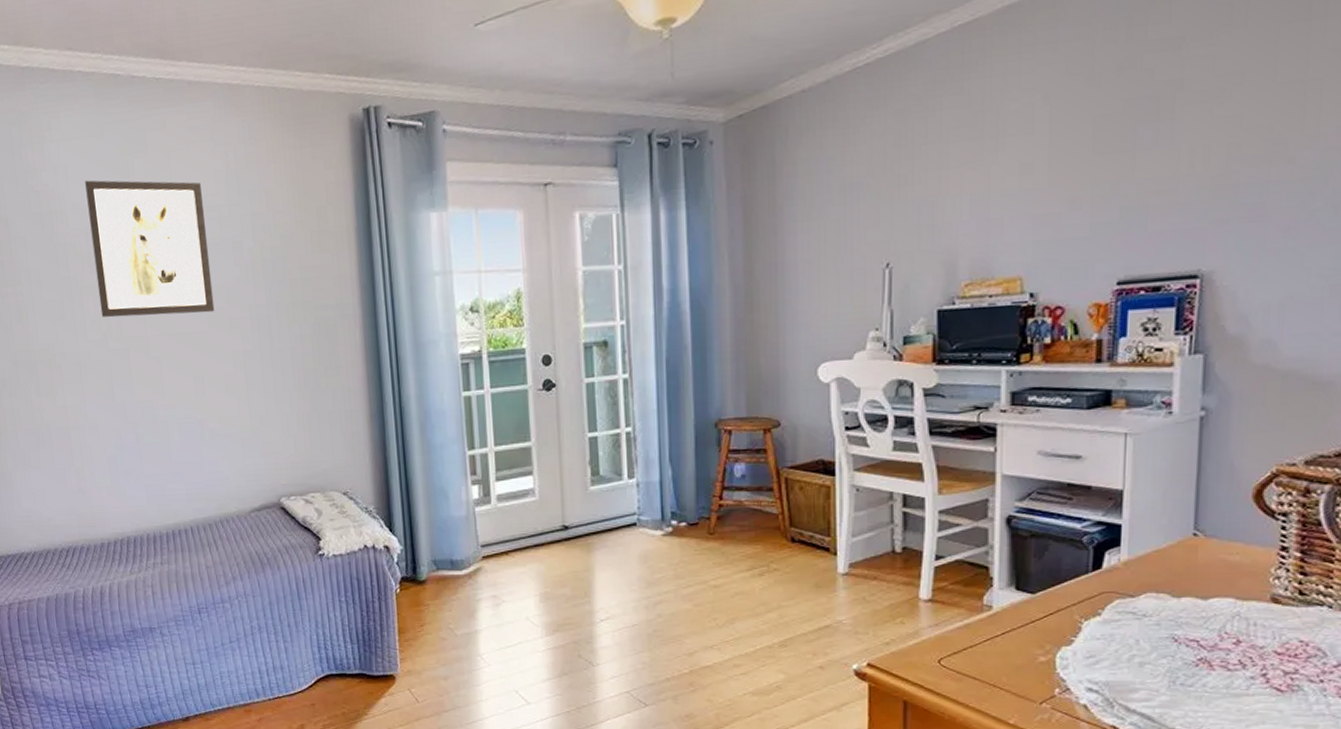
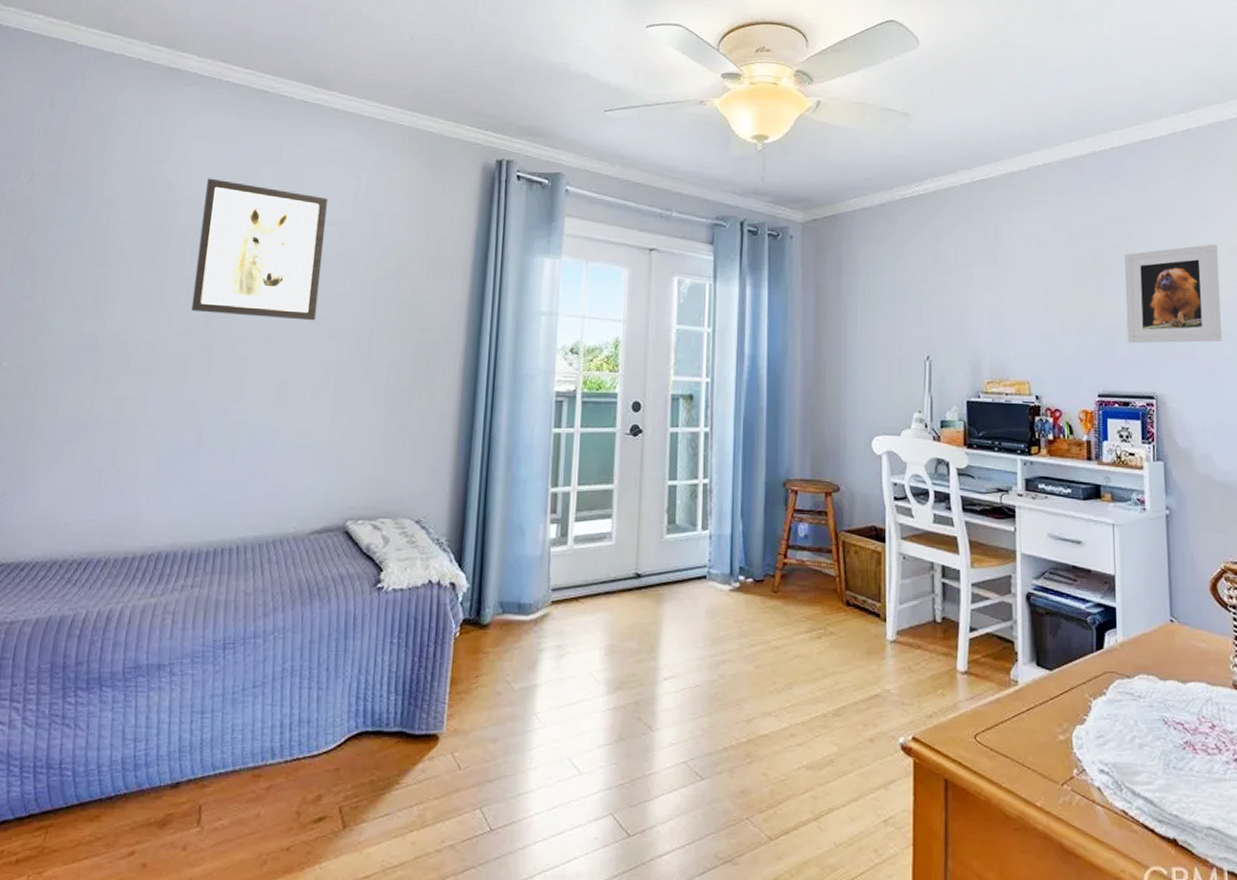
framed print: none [1165,54,1321,211] -> present [1124,244,1222,344]

